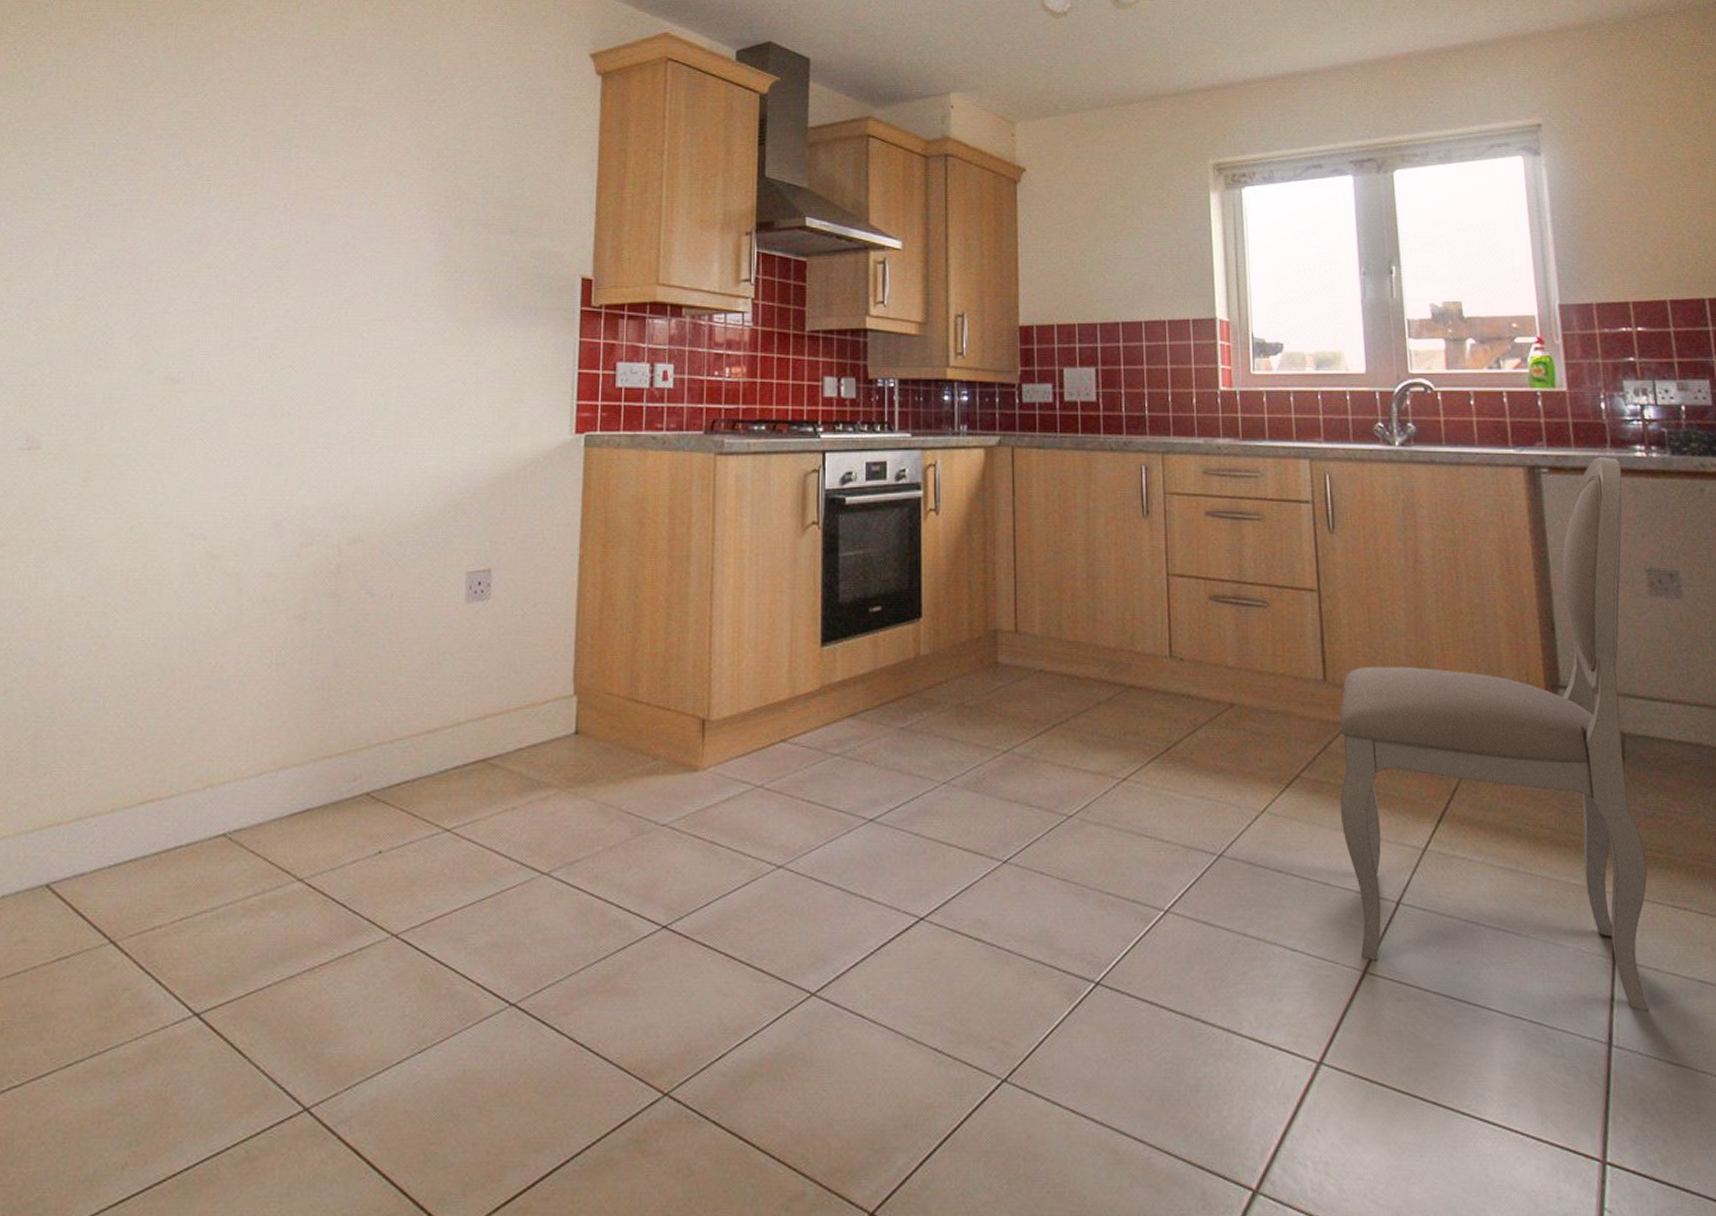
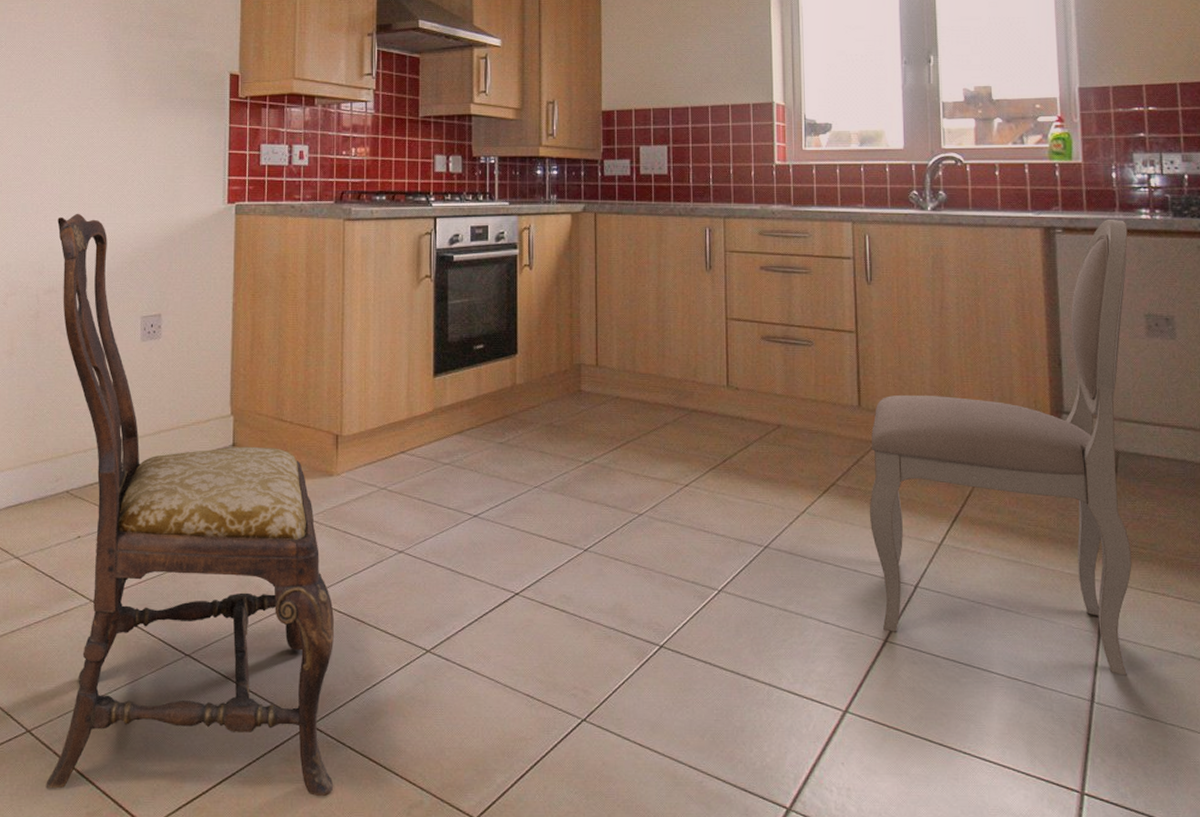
dining chair: none [326,444,698,1190] -> present [46,213,335,797]

